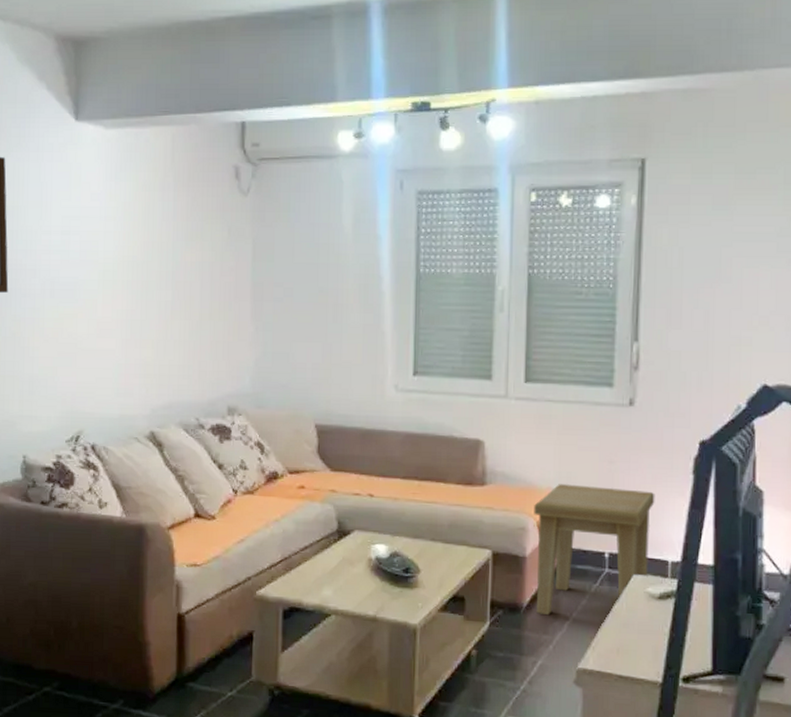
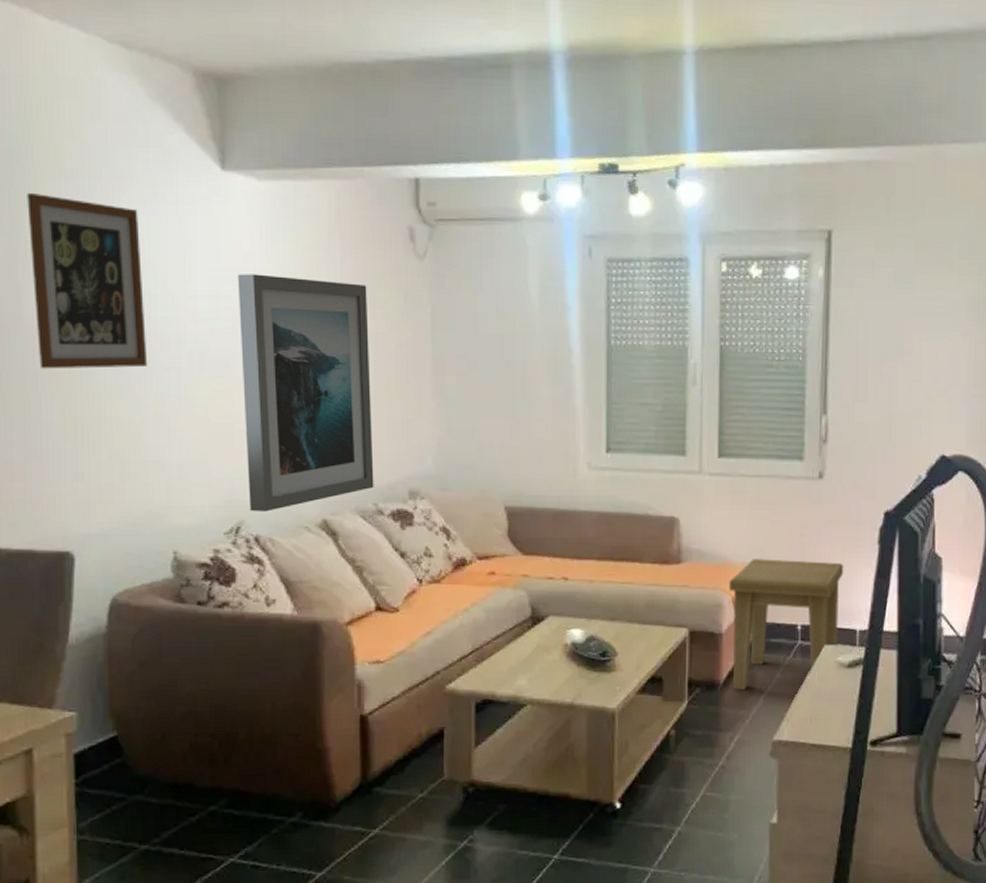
wall art: none [85,211,197,423] -> present [237,274,374,512]

